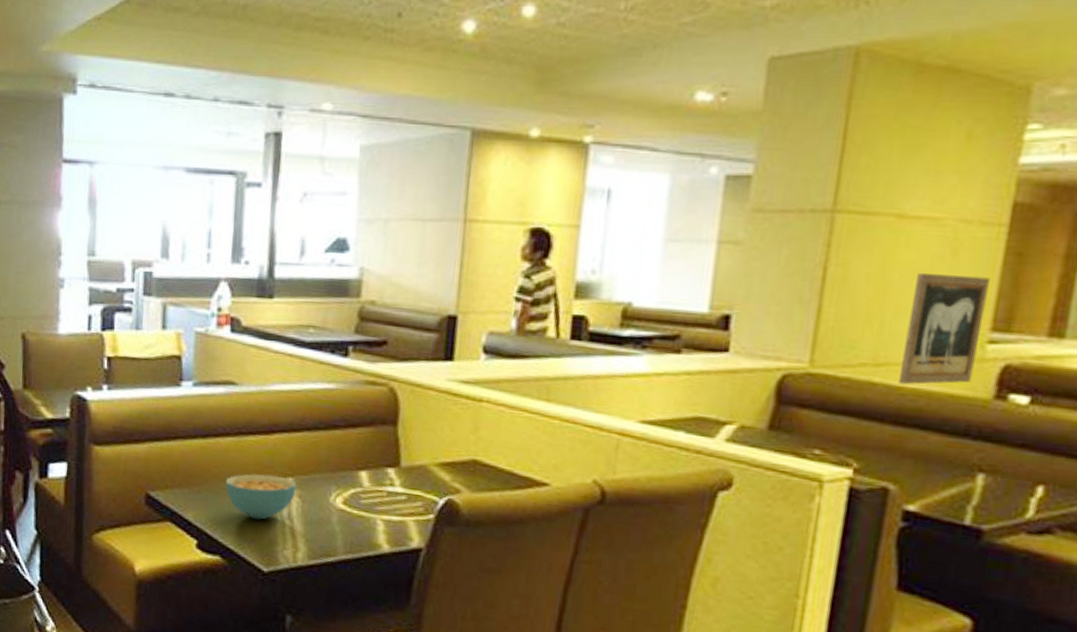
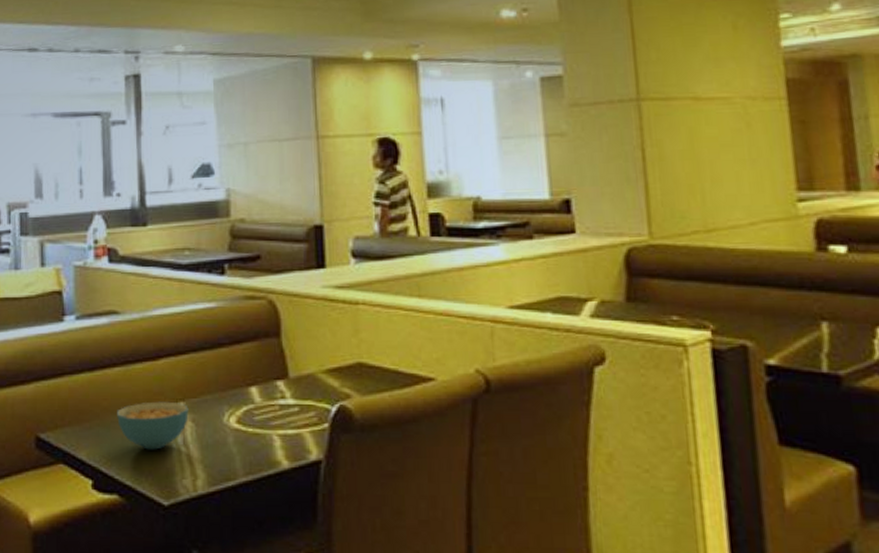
wall art: present [899,273,990,385] -> none [723,144,793,247]

